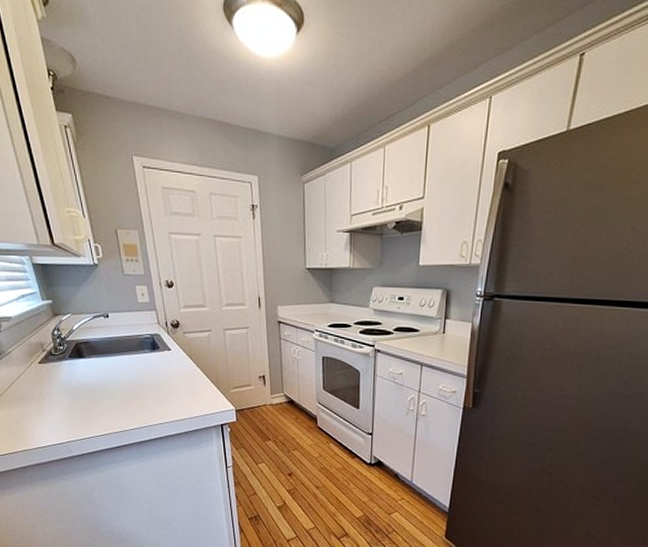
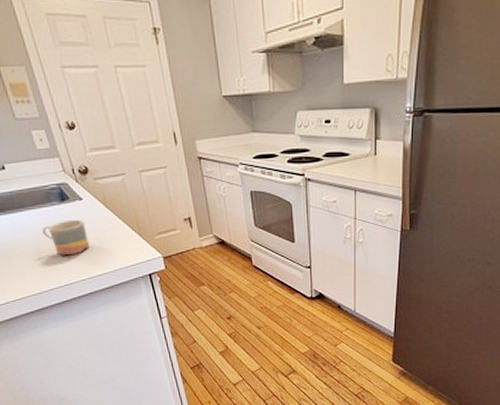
mug: none [132,367,172,400] -> present [42,219,90,256]

